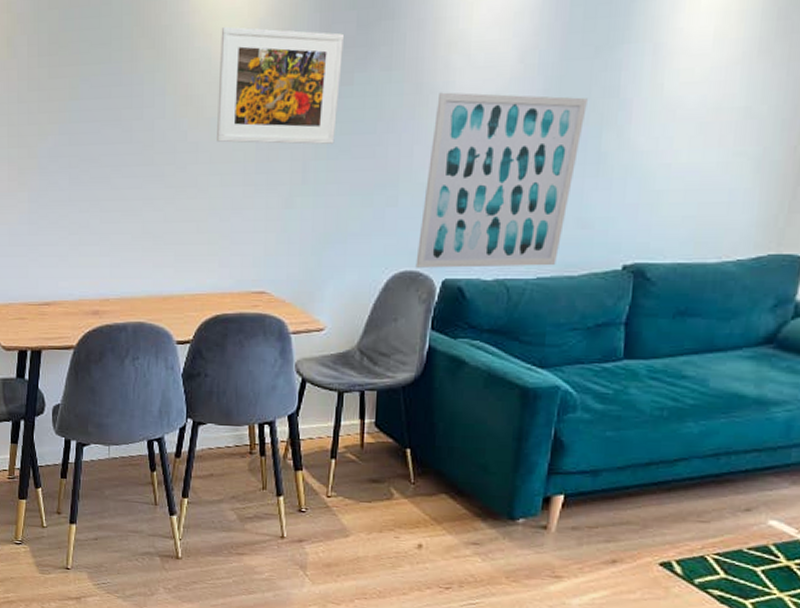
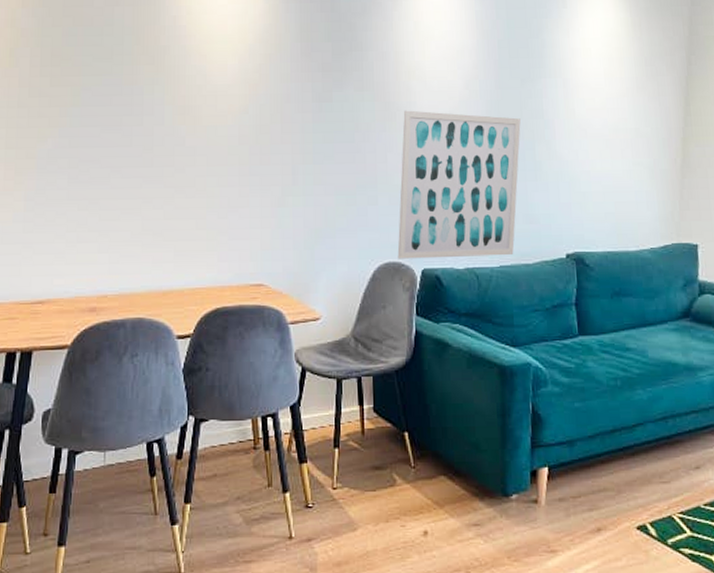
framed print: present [217,26,345,145] -> none [213,49,323,151]

